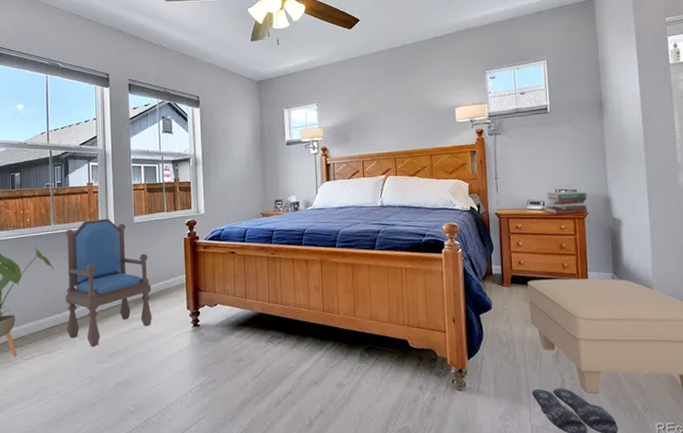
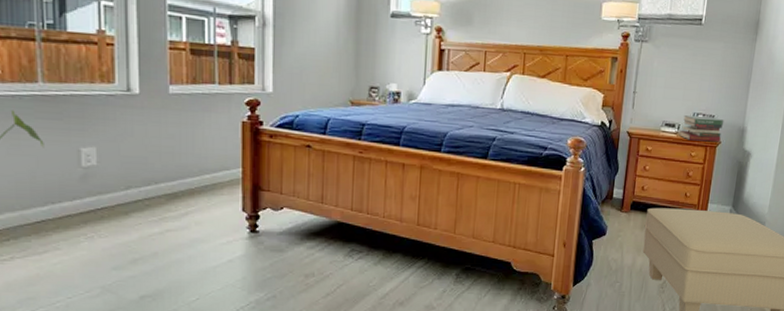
armchair: present [65,218,152,347] -> none [61,82,193,250]

